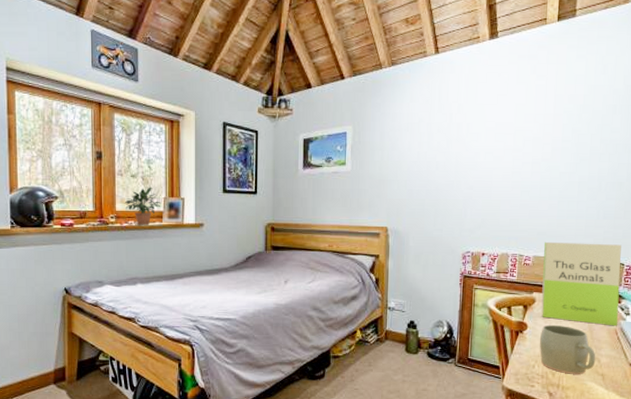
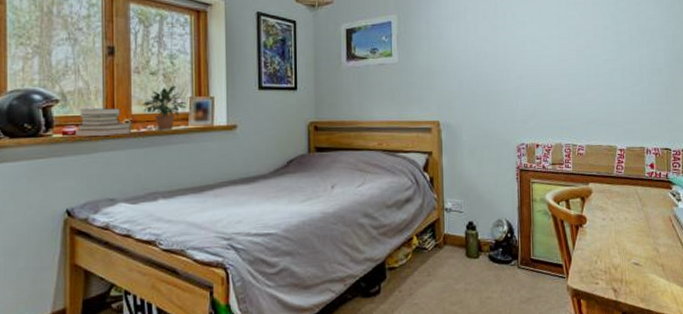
books: none [71,205,116,229] -> present [76,108,132,137]
mug: present [539,324,596,374] -> none [599,215,655,267]
book: present [541,241,622,326] -> none [595,129,672,214]

